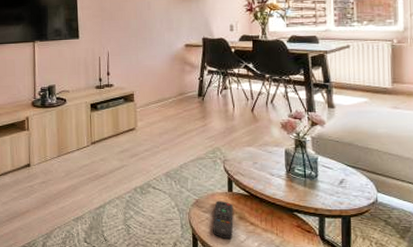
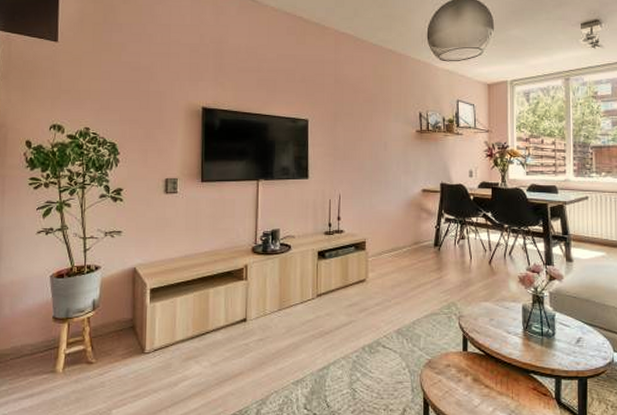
remote control: present [213,201,234,239] -> none [445,361,468,403]

